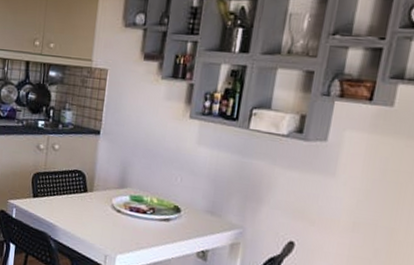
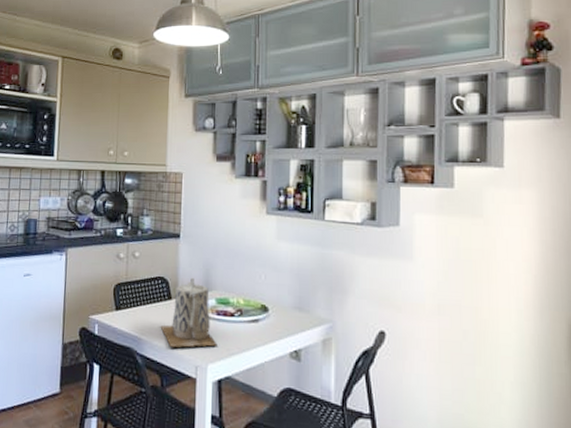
teapot: none [74,173,128,239] -> present [160,277,217,348]

